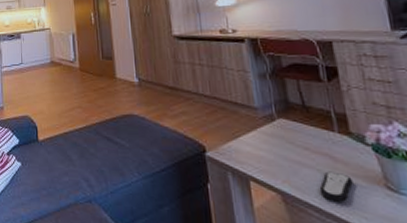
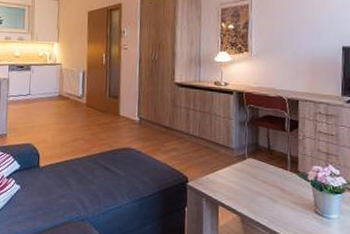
remote control: present [319,171,353,202] -> none [269,199,293,222]

